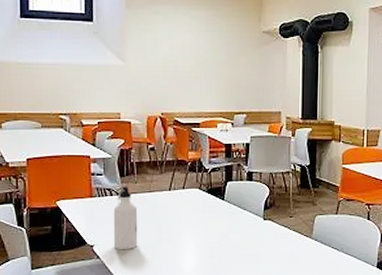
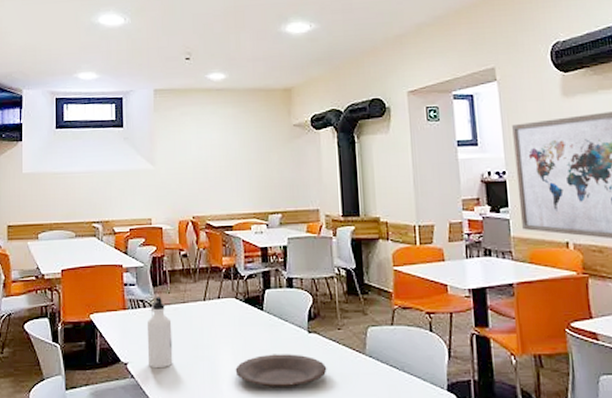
plate: none [196,237,278,266] -> present [235,354,327,387]

